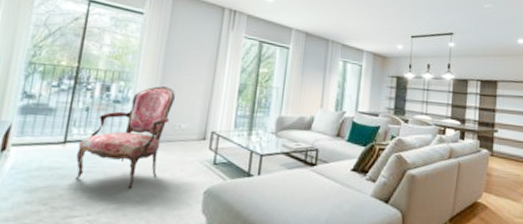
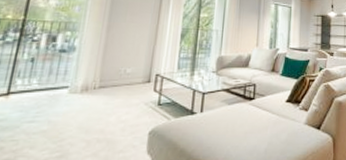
armchair: present [75,86,175,190] -> none [17,34,121,137]

